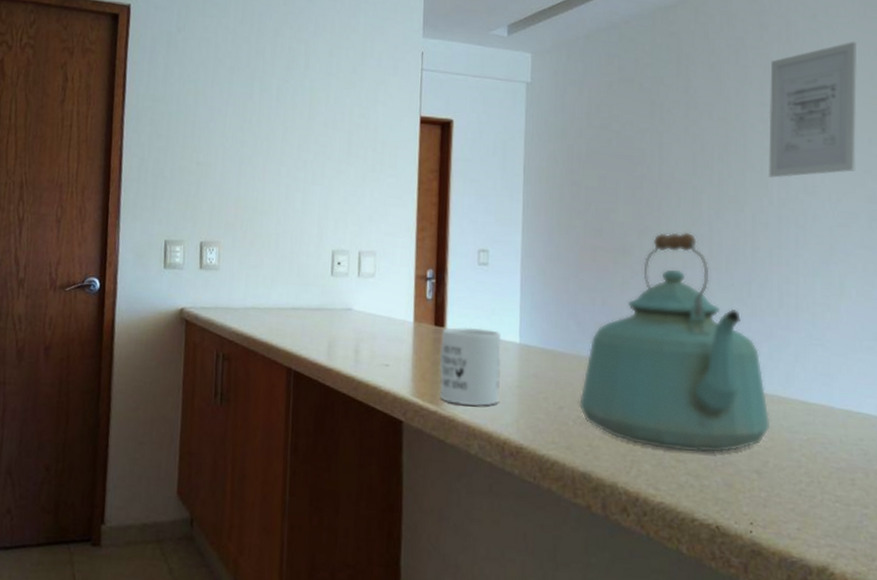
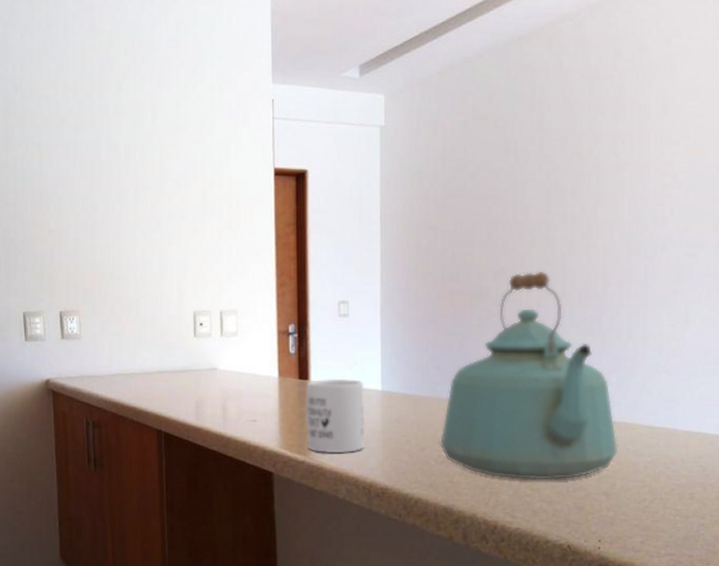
wall art: present [769,41,857,178] -> none [620,65,708,211]

